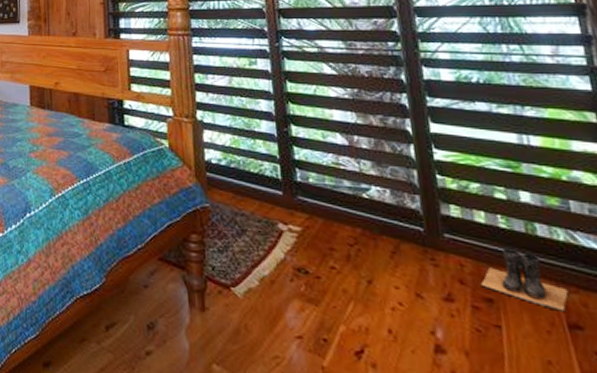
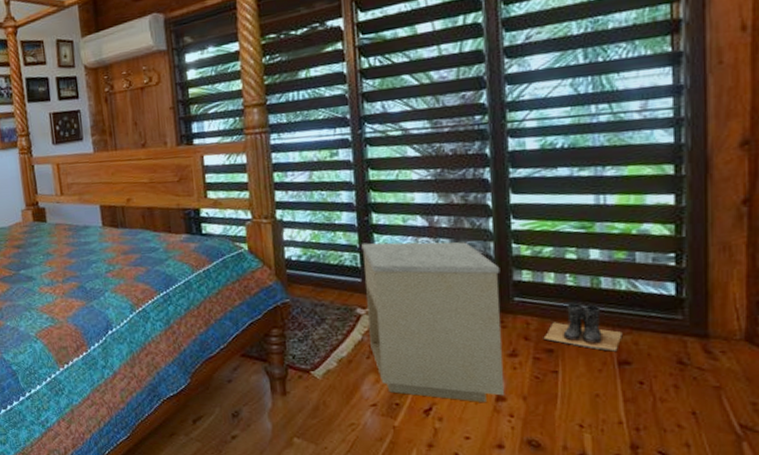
nightstand: none [281,154,445,353] -> present [361,242,505,403]

